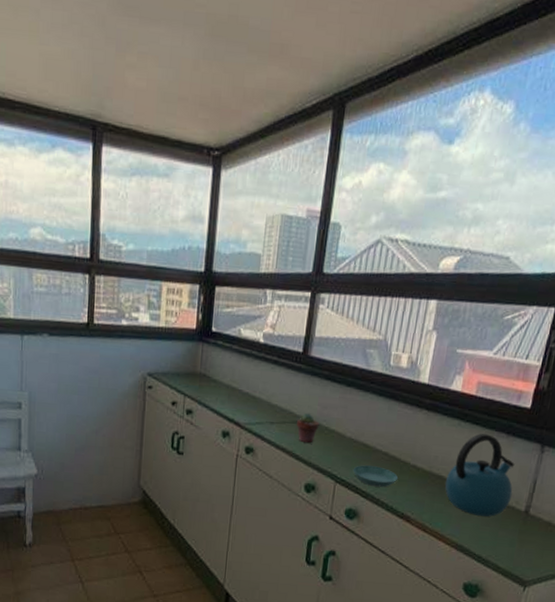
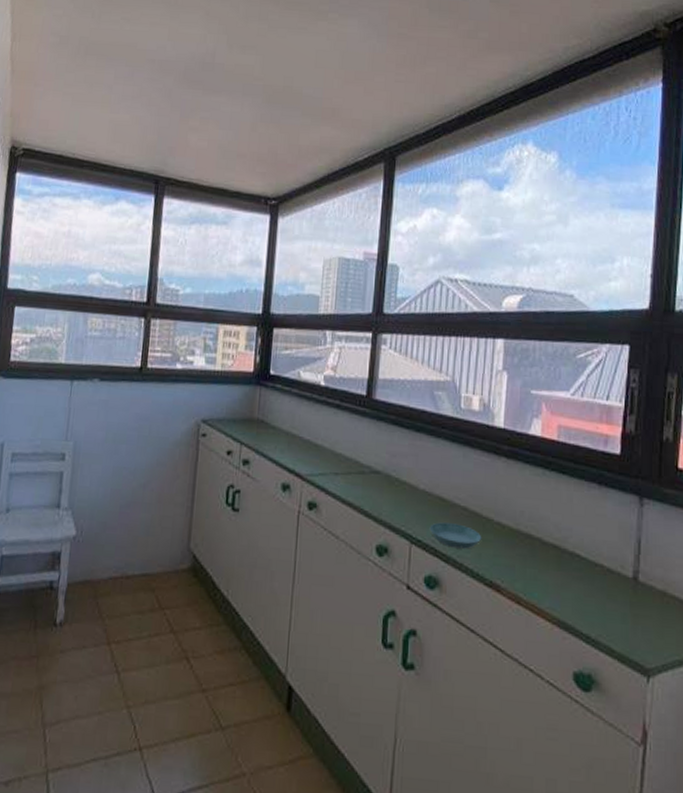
potted succulent: present [297,412,320,443] -> none [364,462,389,497]
kettle: present [445,433,515,517] -> none [536,484,615,585]

